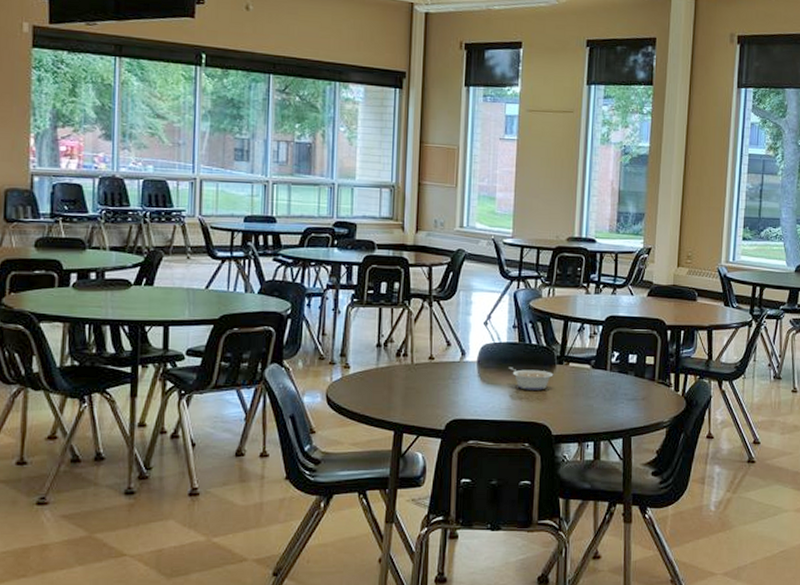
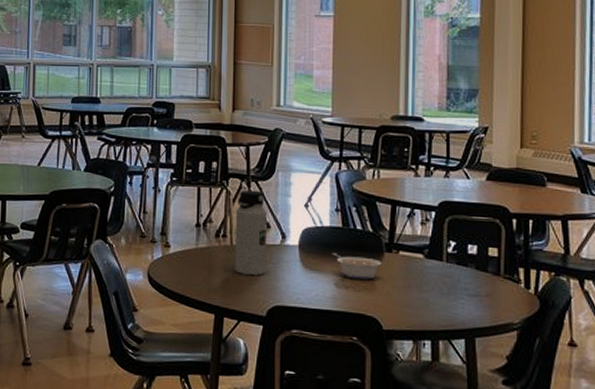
water bottle: none [414,309,448,391] -> present [234,189,267,275]

